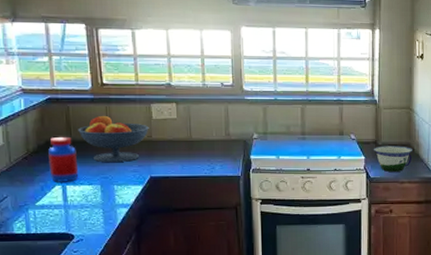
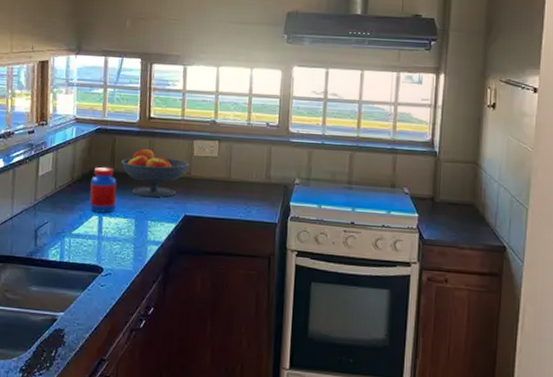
bowl: present [373,146,412,172] -> none [429,203,477,235]

